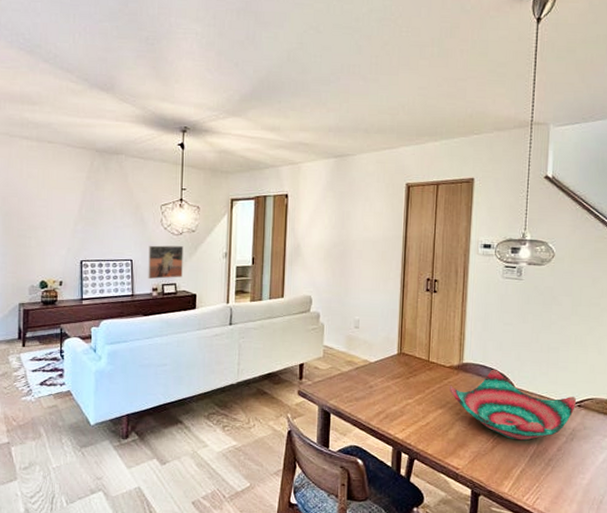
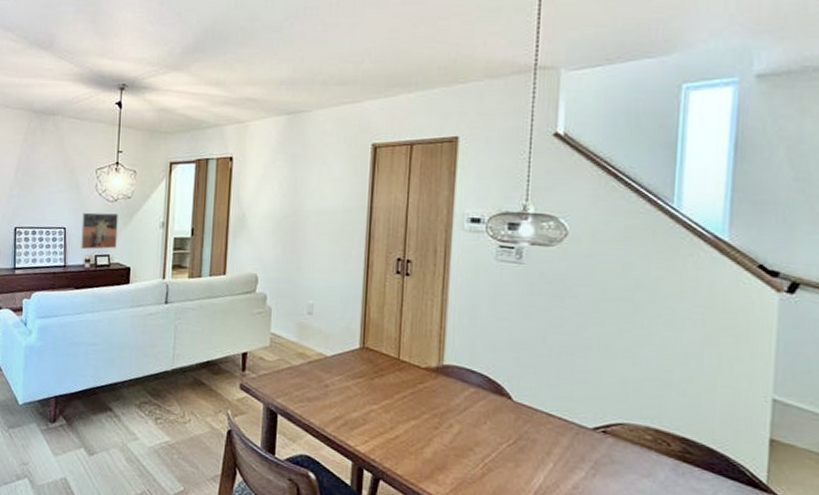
decorative bowl: present [450,370,576,441] -> none [425,376,599,471]

